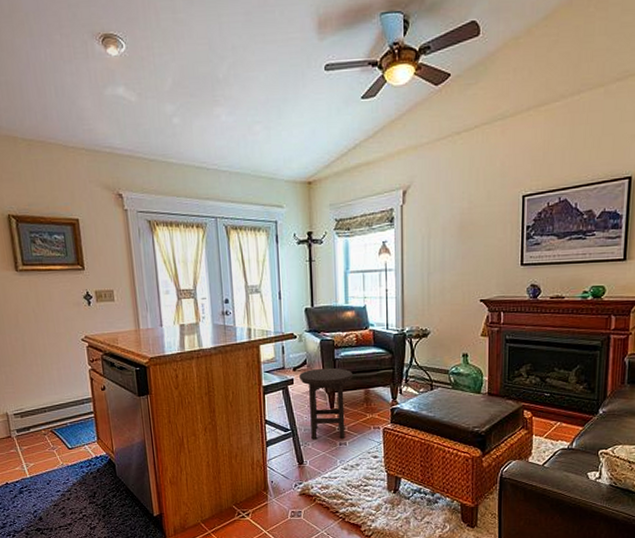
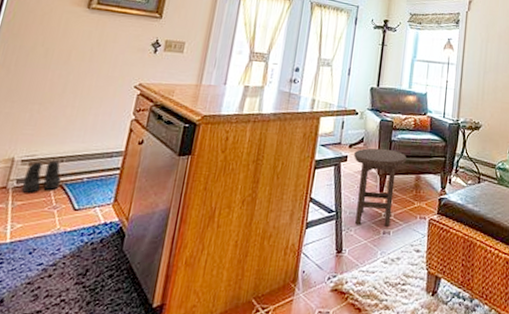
boots: none [20,411,51,439] -> present [22,160,61,193]

